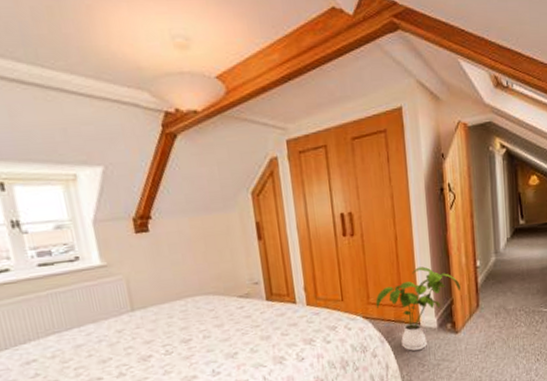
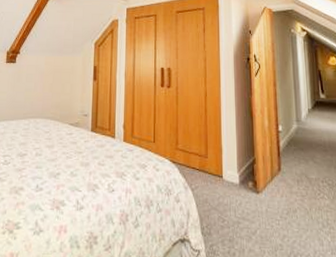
house plant: present [375,266,461,351] -> none [183,123,263,204]

